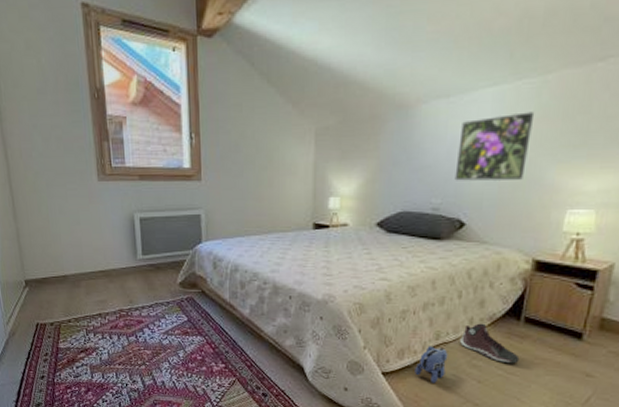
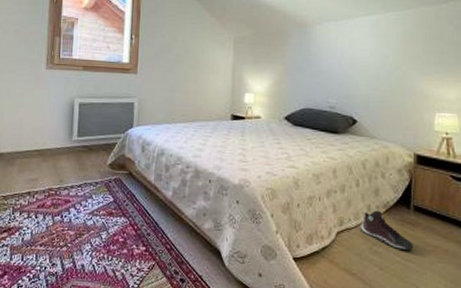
plush toy: present [415,346,448,383] -> none [323,232,351,270]
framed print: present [454,112,535,181] -> none [346,36,402,87]

